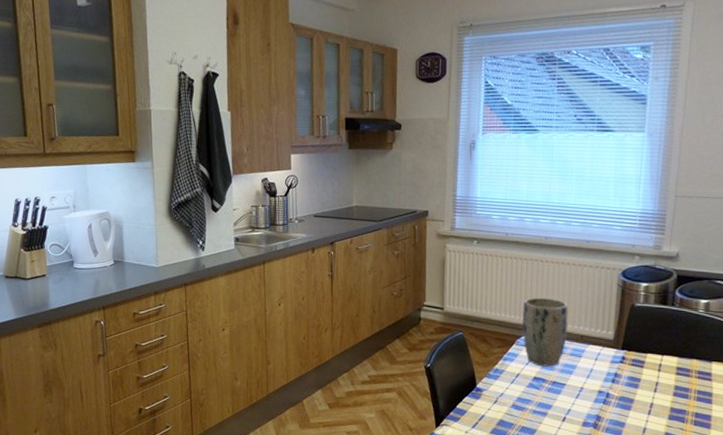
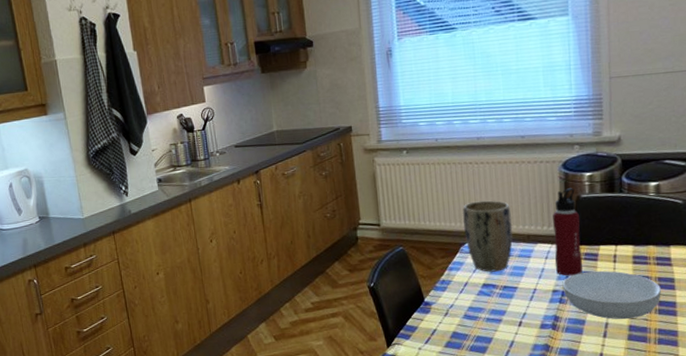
water bottle: none [603,295,632,380] -> present [553,188,583,276]
serving bowl: none [608,377,699,427] -> present [562,270,661,320]

